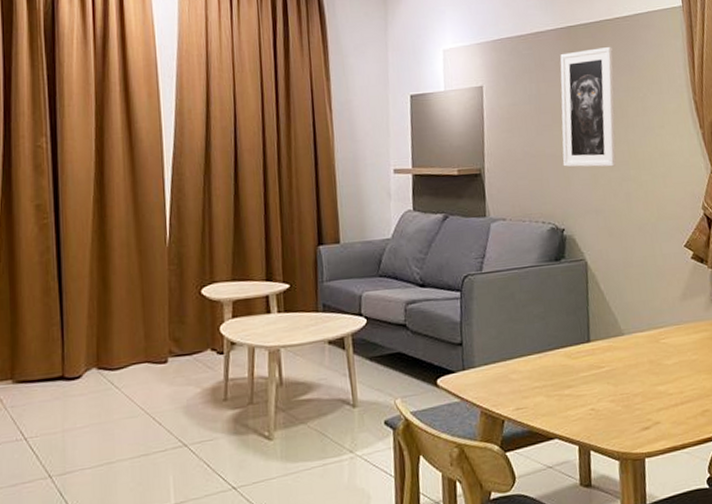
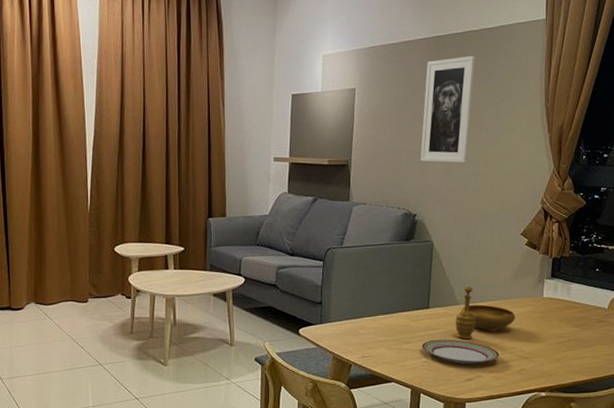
plate: none [586,378,678,409] -> present [422,339,500,364]
decorative bowl: none [622,311,691,378] -> present [455,286,516,339]

